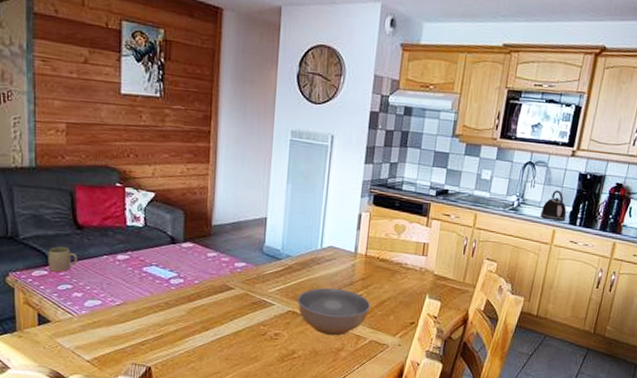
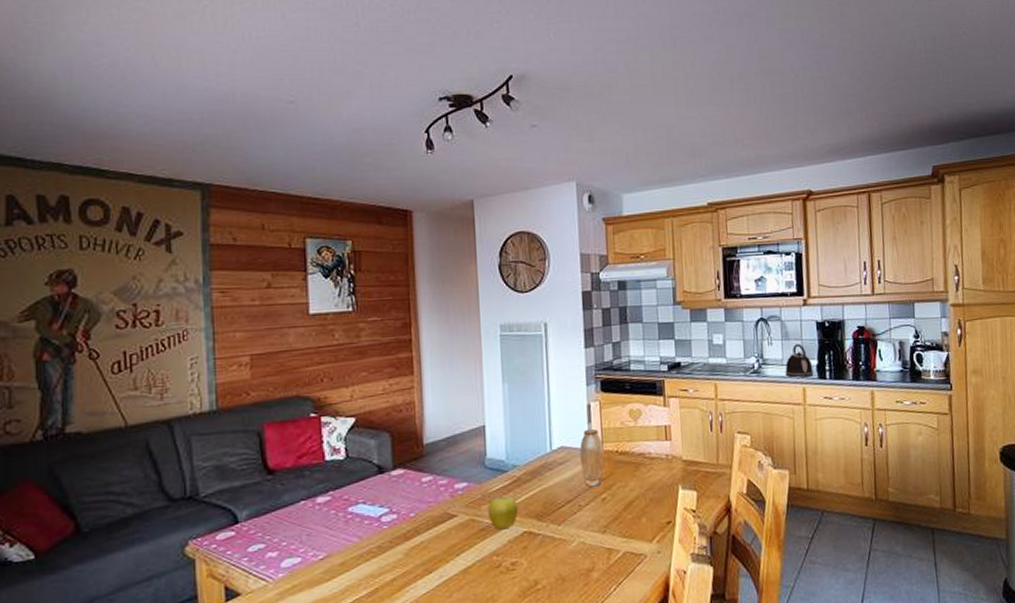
mug: present [48,247,78,272] -> none [234,498,270,531]
fruit: none [260,279,287,305] -> present [488,495,519,529]
bowl: present [297,287,371,335] -> none [531,495,618,554]
vase: none [345,235,368,284] -> present [580,428,605,487]

